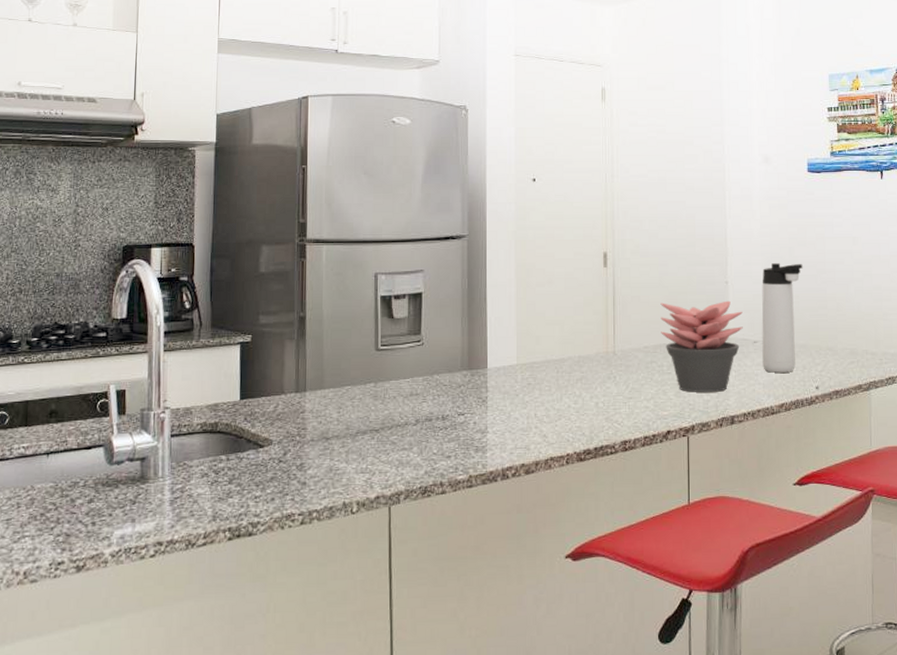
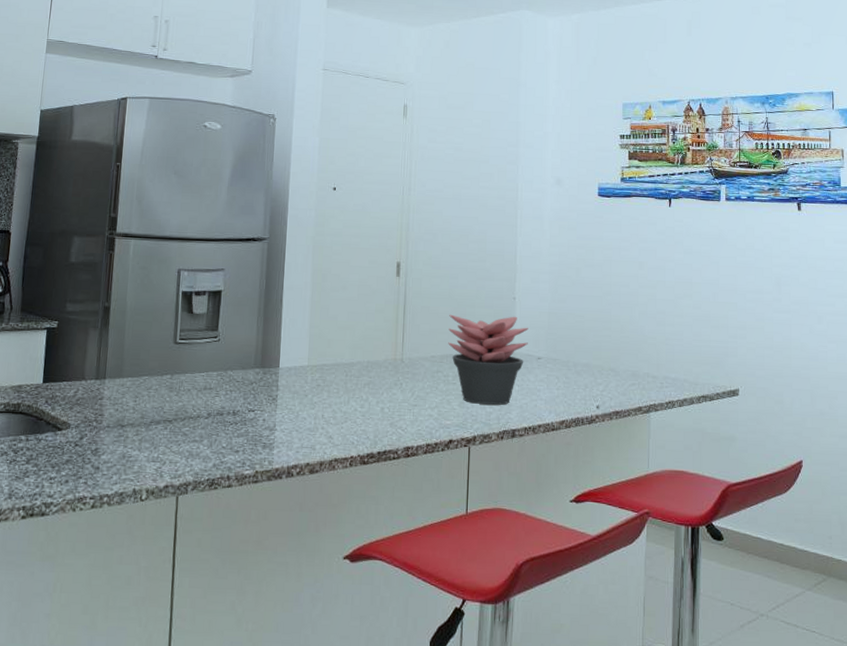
thermos bottle: present [762,263,803,373] -> none [545,282,589,390]

